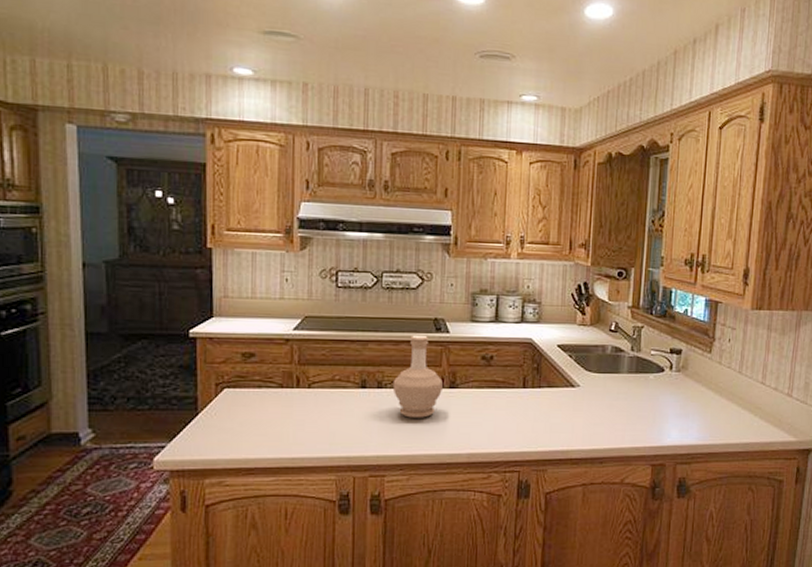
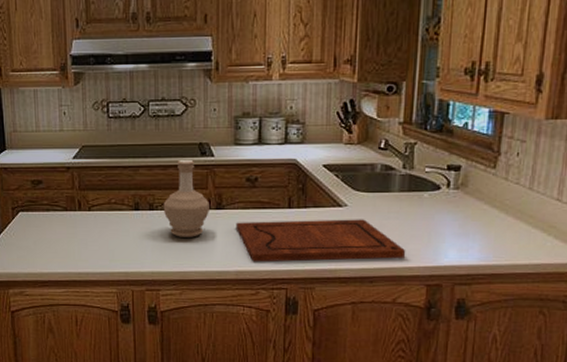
cutting board: none [469,399,634,444] -> present [235,219,406,263]

